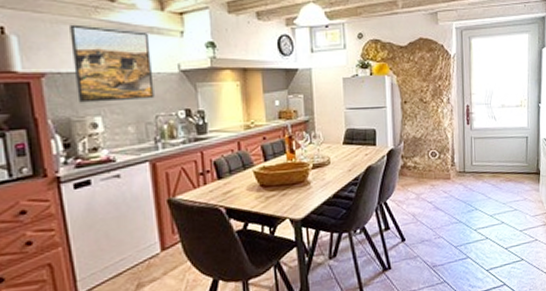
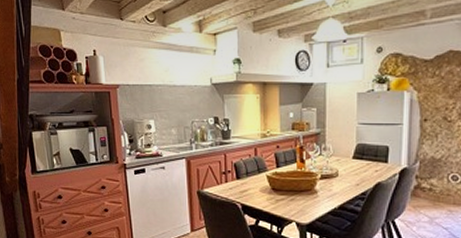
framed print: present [70,24,155,103] -> none [136,46,192,108]

